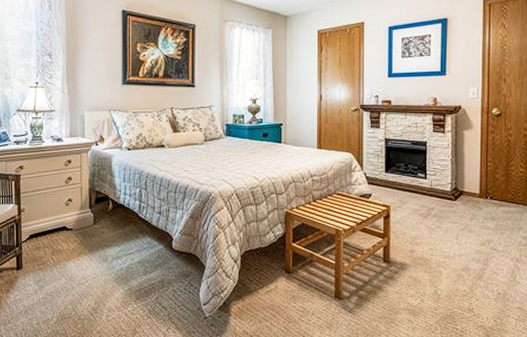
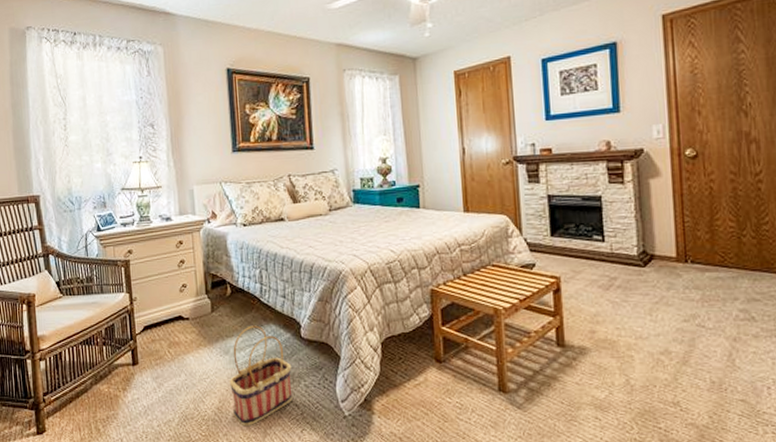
basket: none [105,237,162,325] -> present [229,325,293,427]

